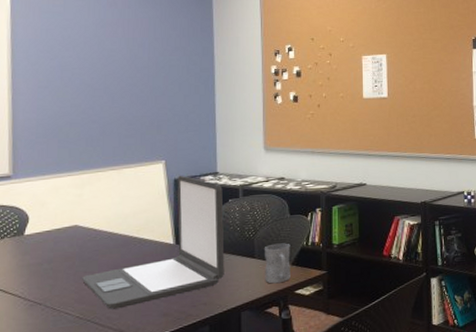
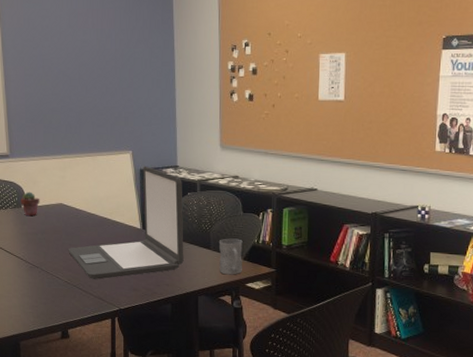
potted succulent: none [22,215,49,245] -> present [20,191,40,217]

